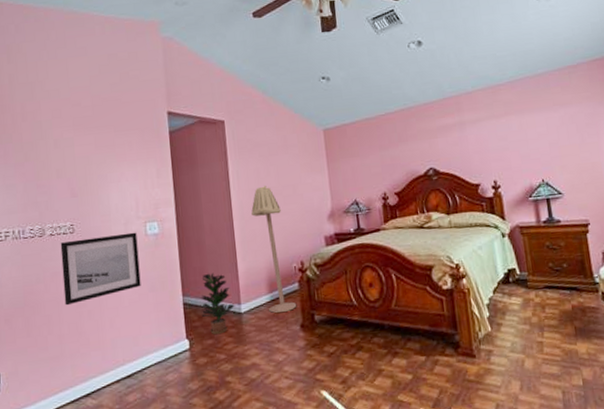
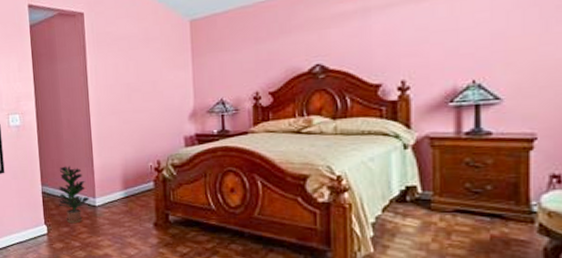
floor lamp: present [251,186,297,313] -> none [108,82,151,209]

